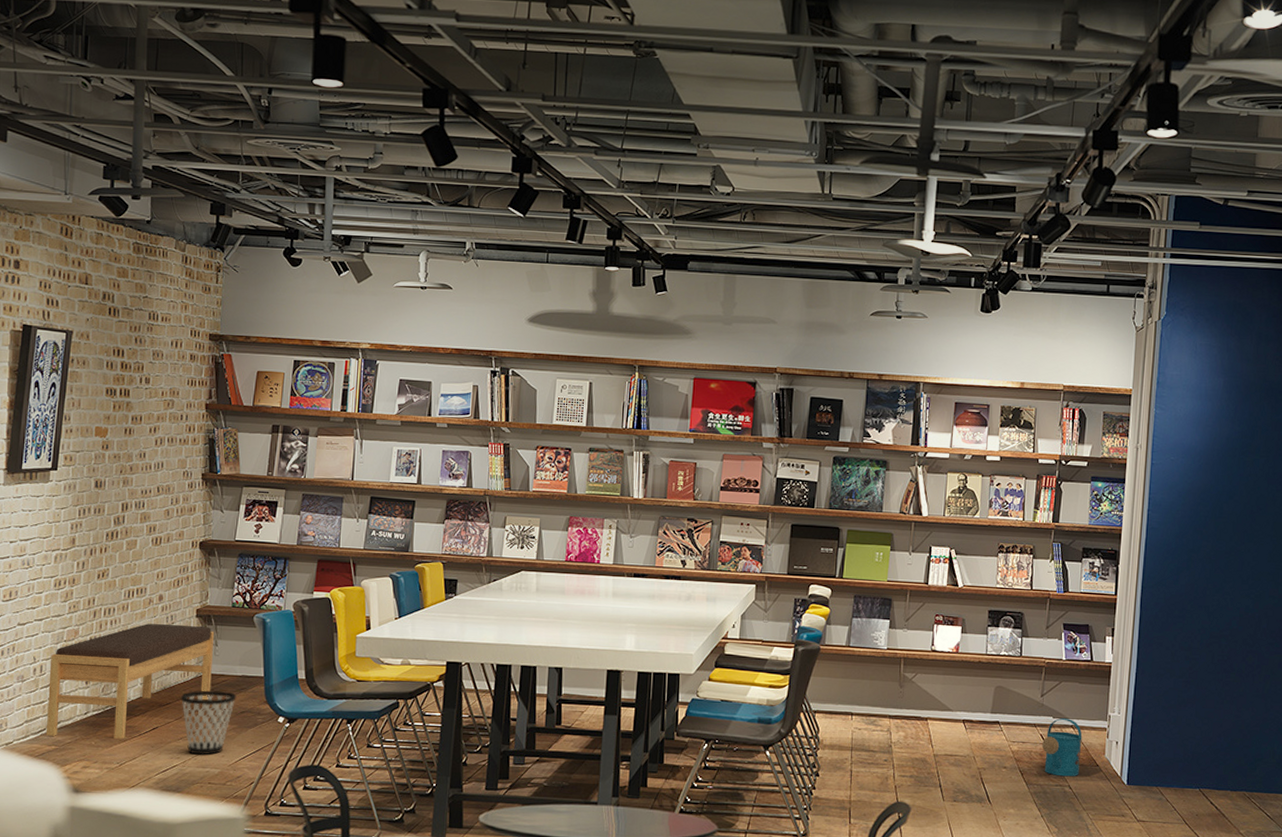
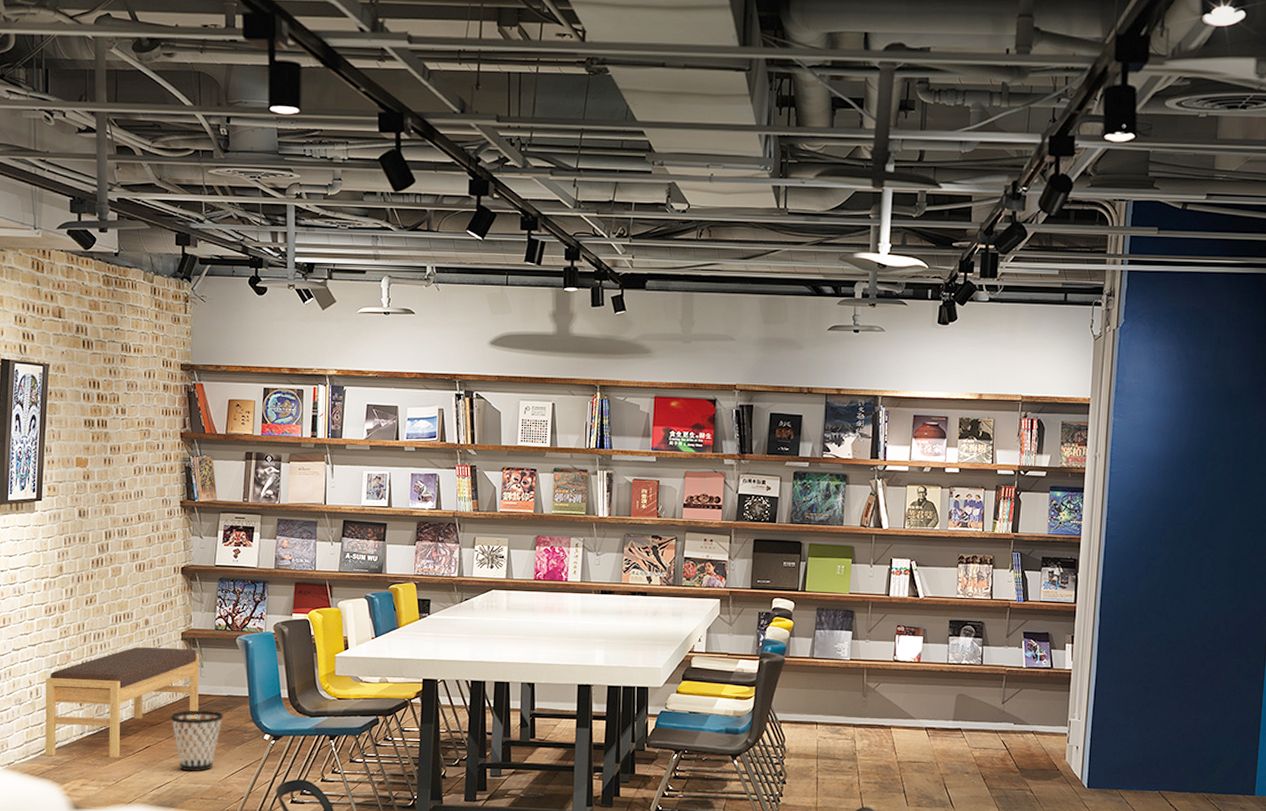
watering can: present [1042,717,1083,777] -> none [1003,724,1043,781]

